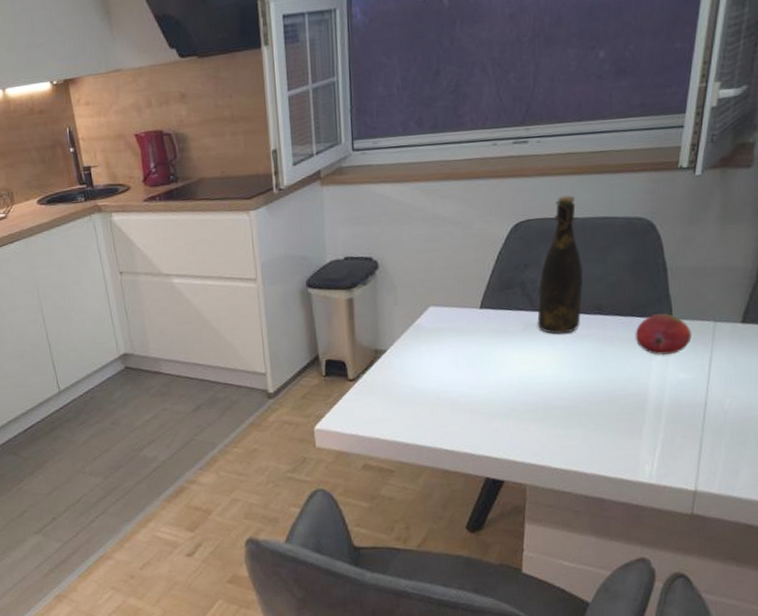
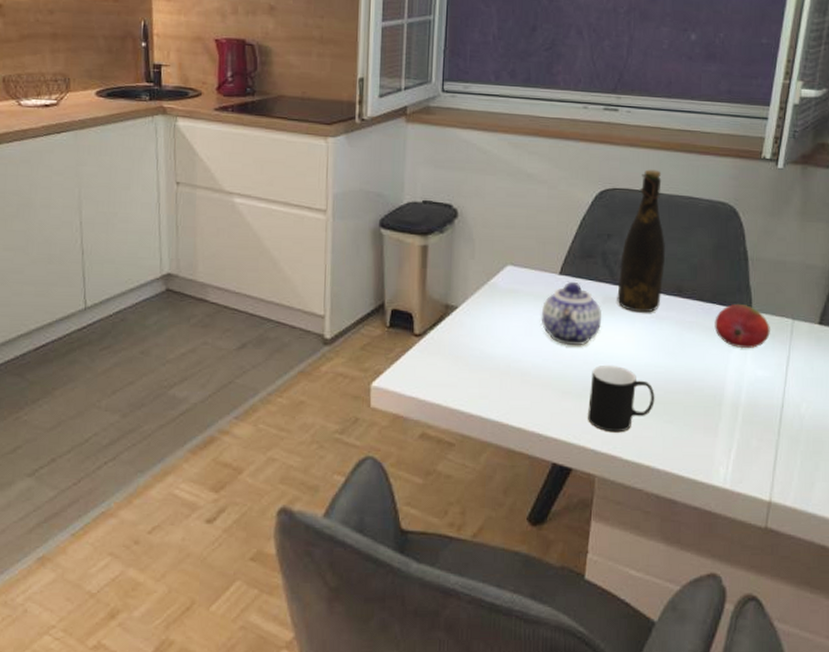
teapot: none [465,313,524,373] -> present [541,281,602,346]
cup: none [516,385,579,446] -> present [588,364,655,433]

